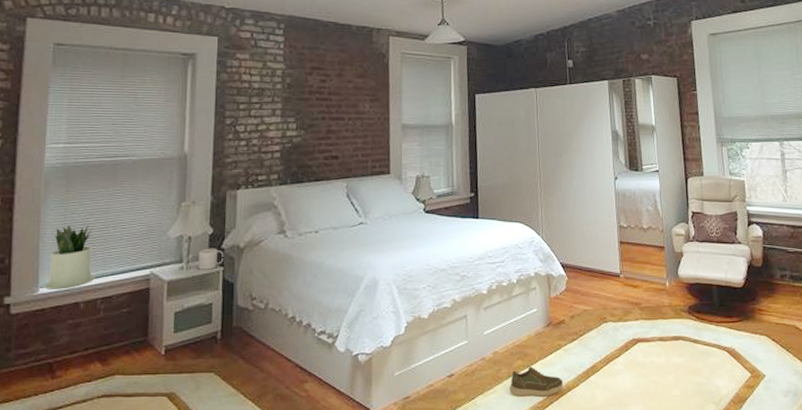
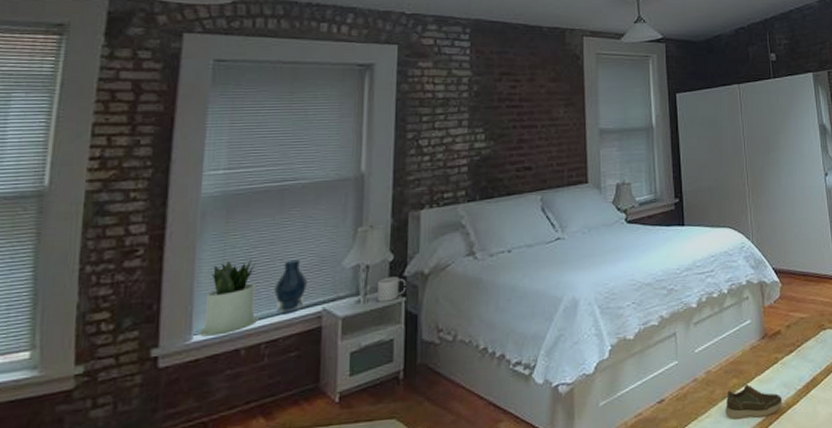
vase: none [108,228,138,276] -> present [273,259,308,315]

